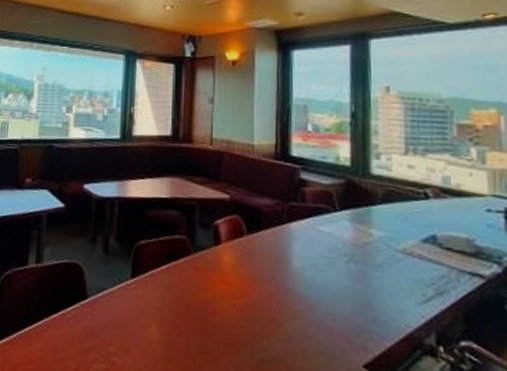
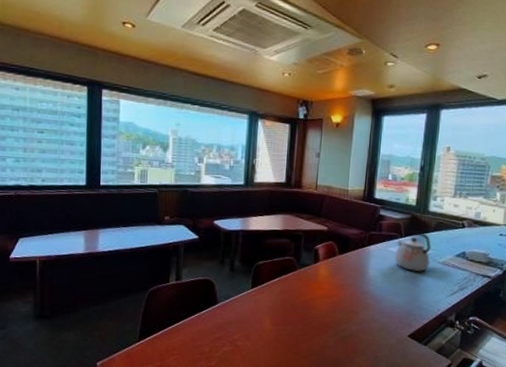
kettle: none [328,201,382,264] -> present [394,230,431,272]

